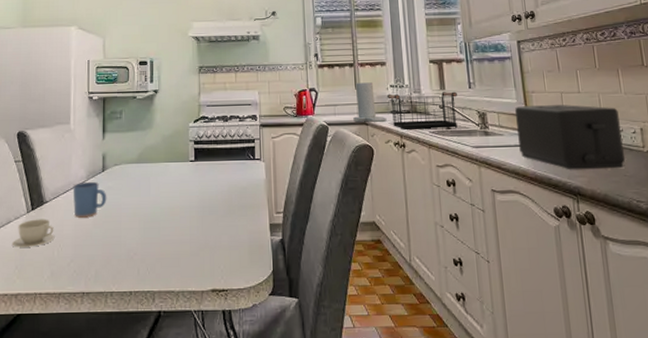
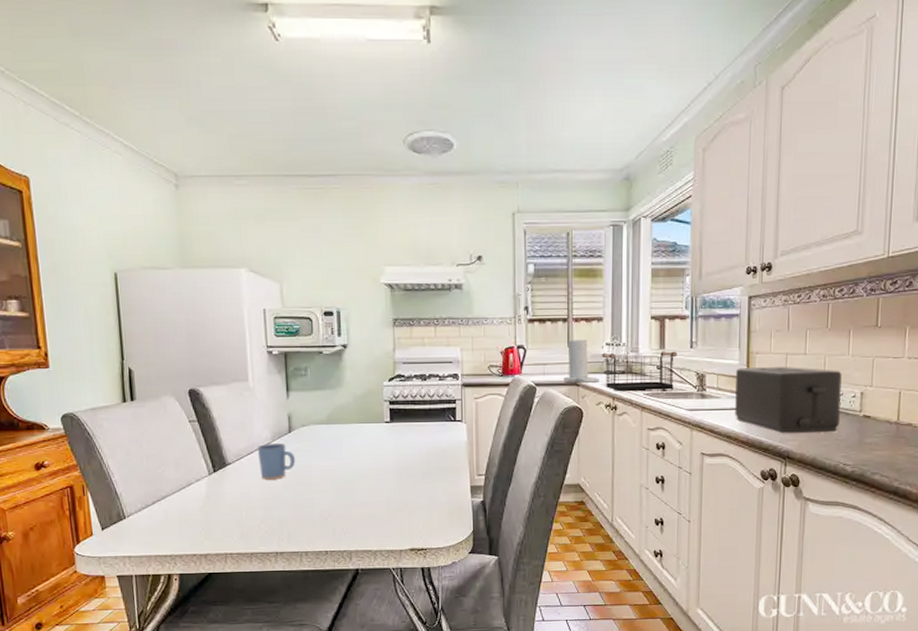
teacup: present [11,219,55,247] -> none [195,481,242,509]

